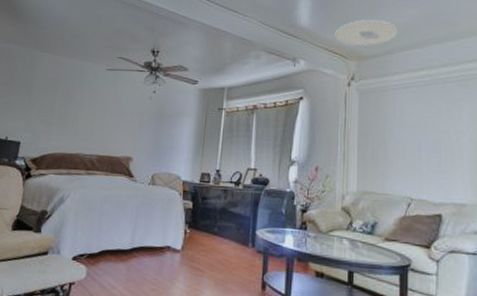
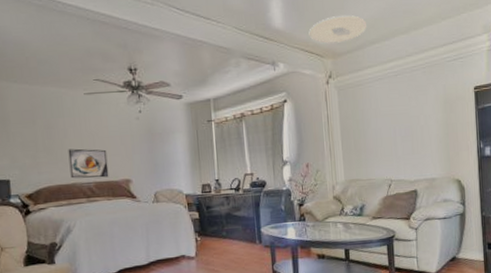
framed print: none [76,119,115,152] -> present [68,148,109,179]

